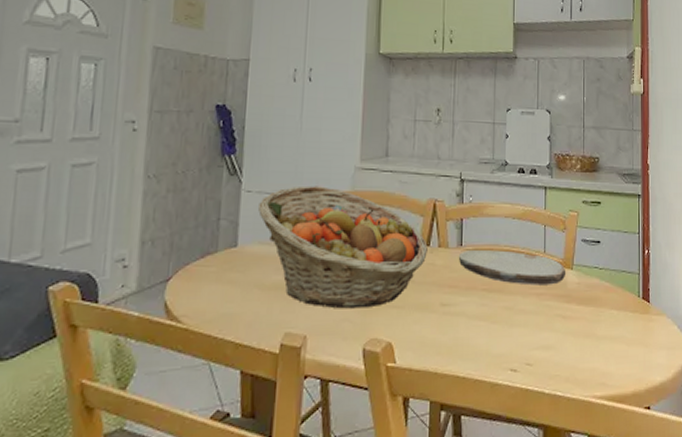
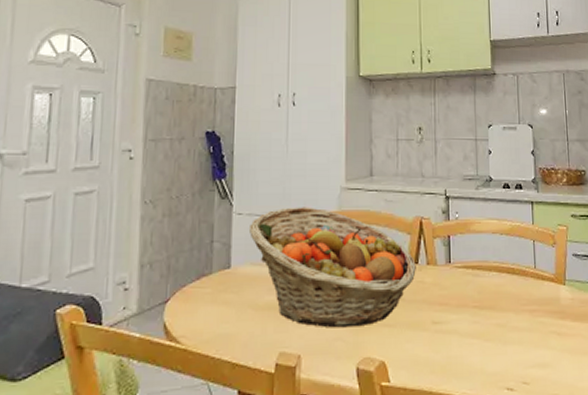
plate: present [459,250,566,286] -> none [448,266,559,302]

